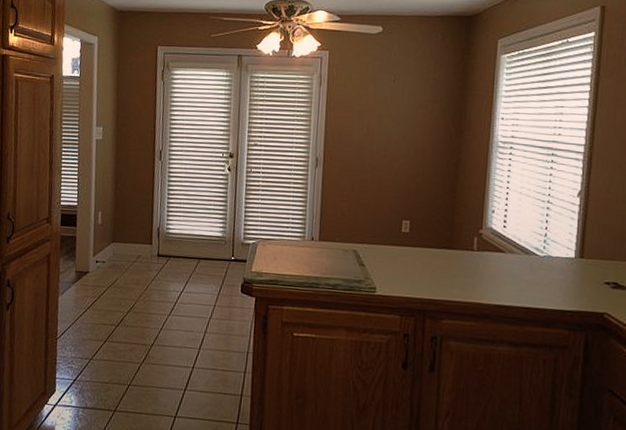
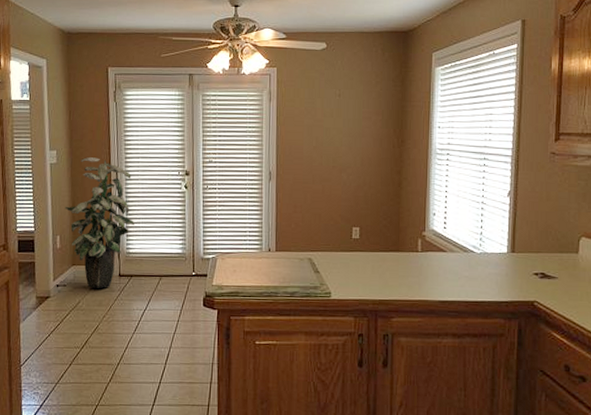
indoor plant: none [107,135,176,267] -> present [64,157,134,288]

